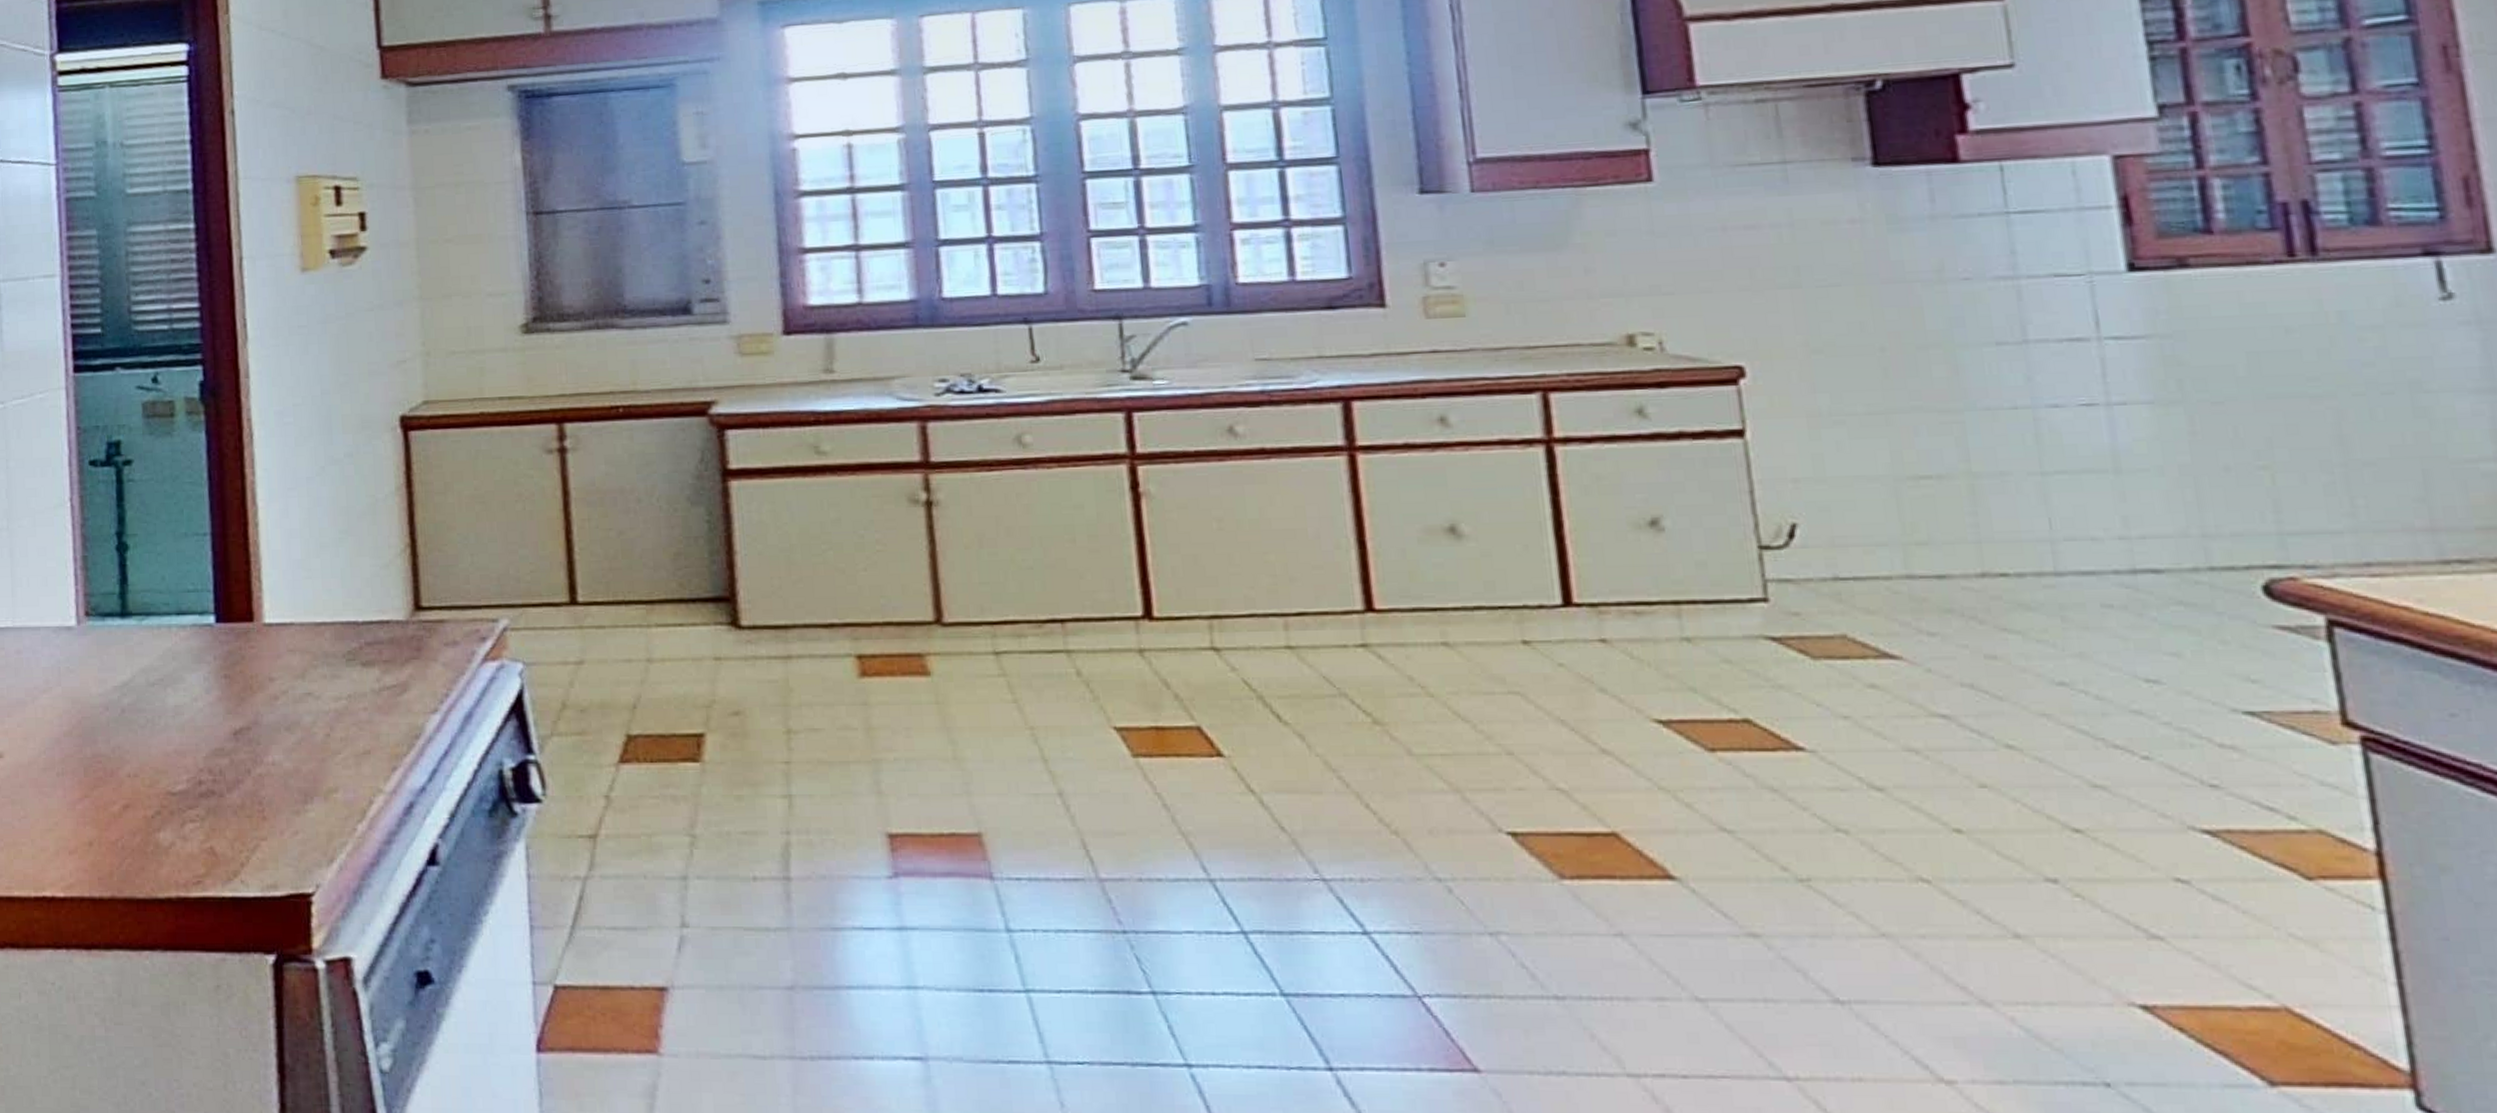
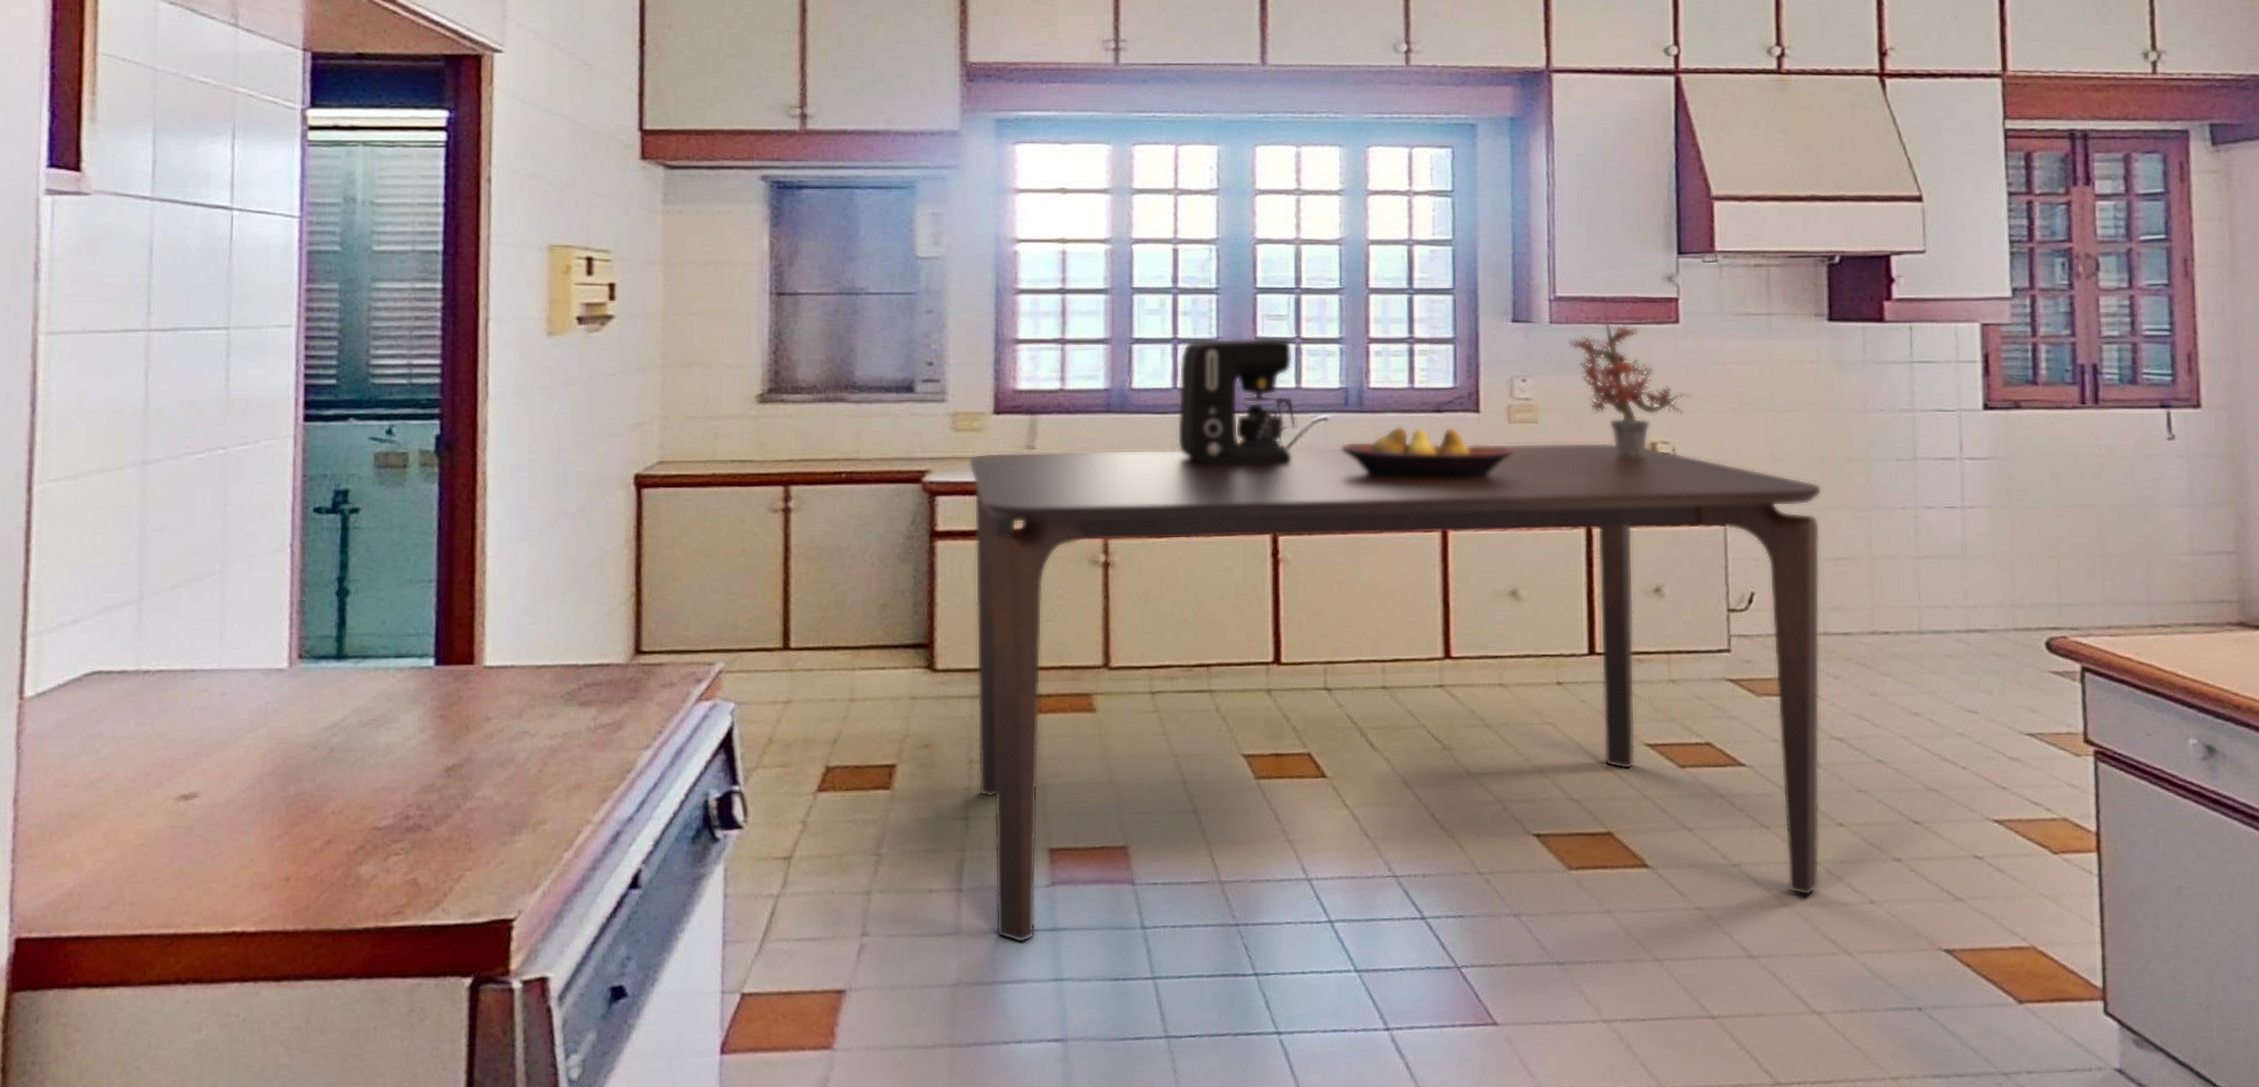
dining table: none [758,337,1933,943] -> present [968,442,1822,943]
coffee maker: none [997,229,1149,384] -> present [1177,337,1297,465]
fruit bowl: none [1205,326,1436,391] -> present [1339,426,1514,479]
potted plant: none [1498,159,1680,356] -> present [1568,301,1692,458]

